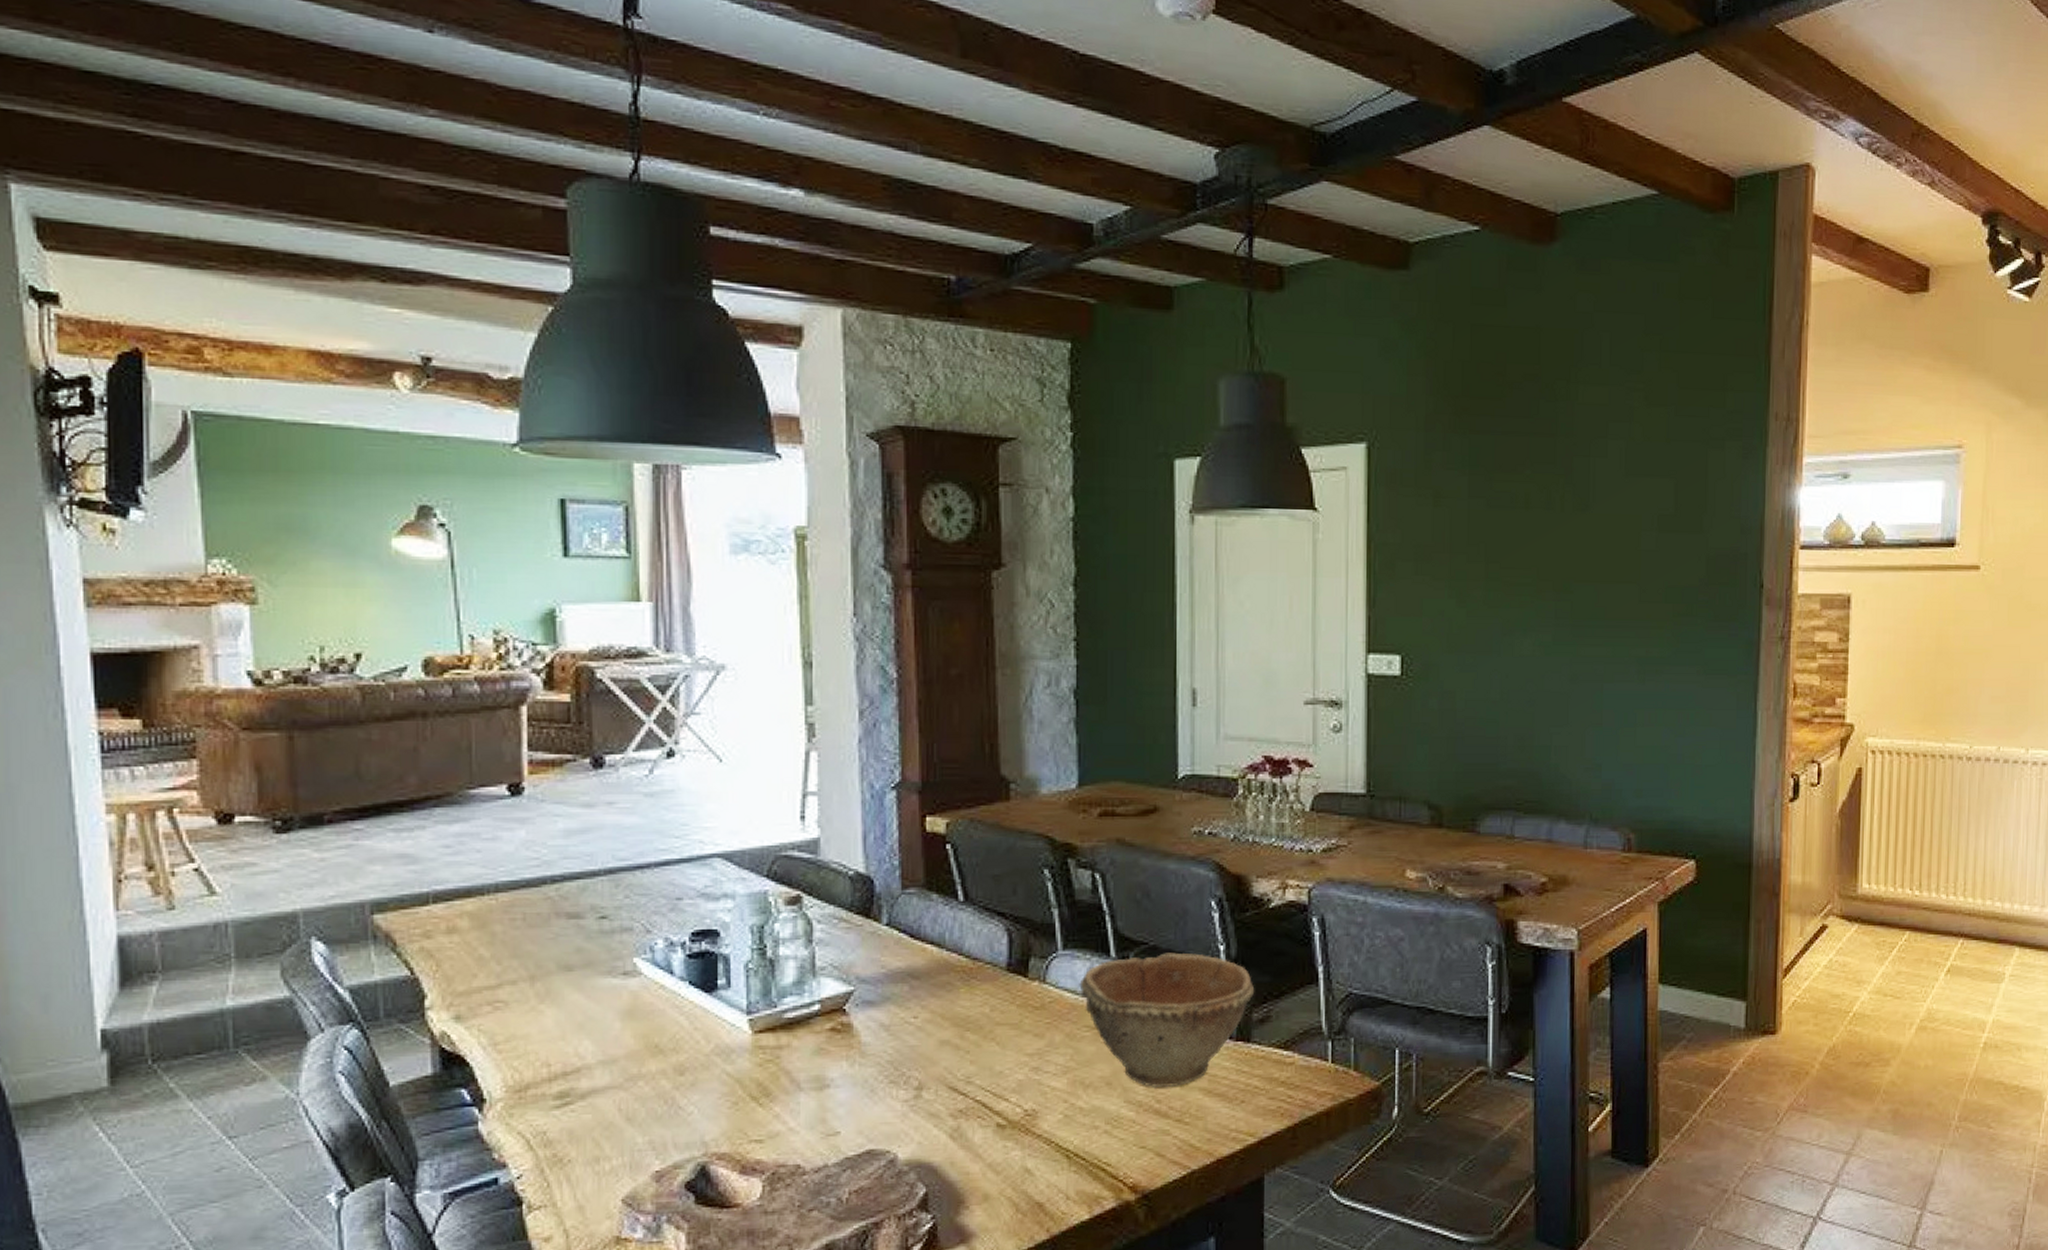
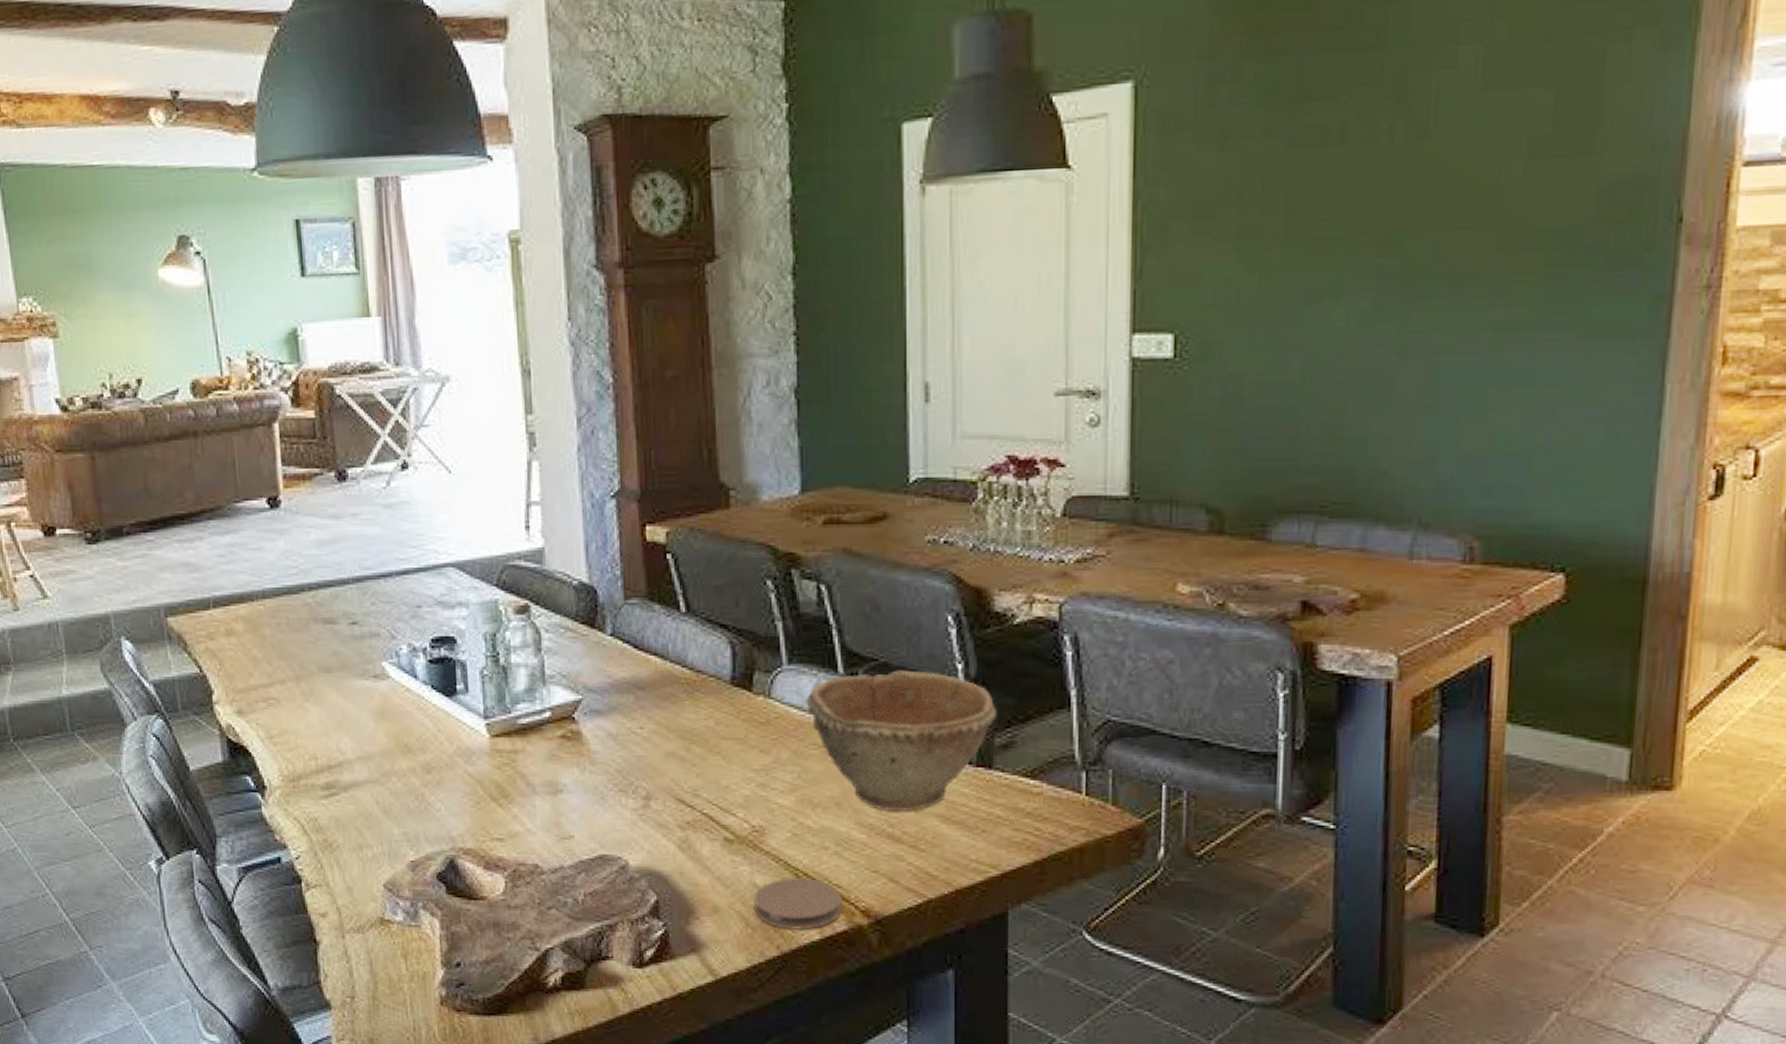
coaster: none [1025,1158,1111,1211] -> present [754,877,843,930]

